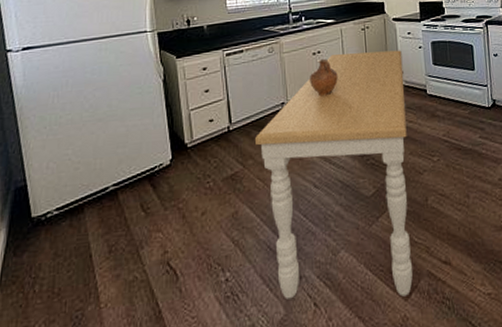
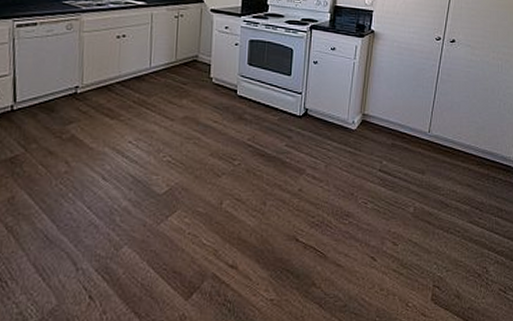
dining table: present [254,50,413,300] -> none [40,39,216,296]
ceramic jug: present [310,58,338,97] -> none [110,43,142,85]

